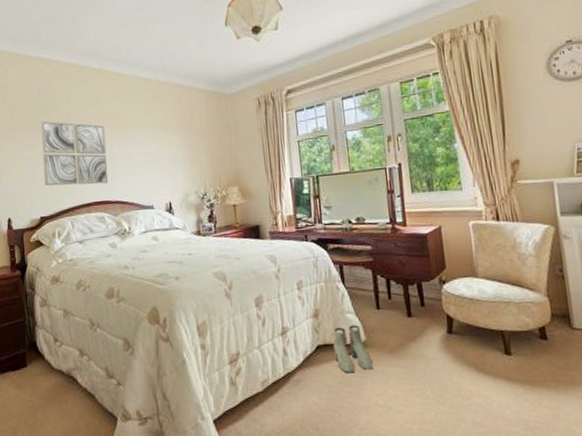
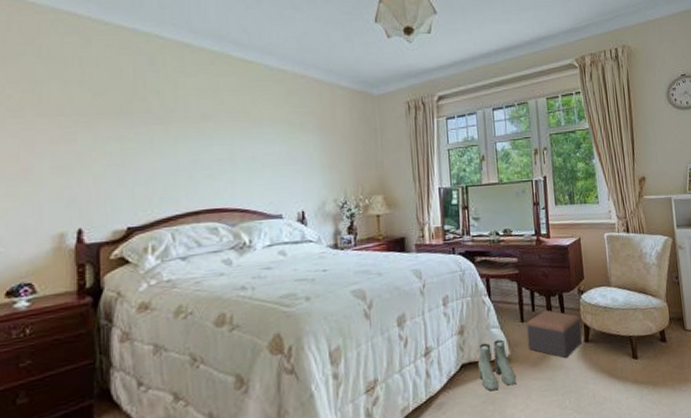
wall art: present [40,121,109,186] -> none [135,108,226,189]
footstool: none [383,298,445,347] -> present [527,310,583,358]

